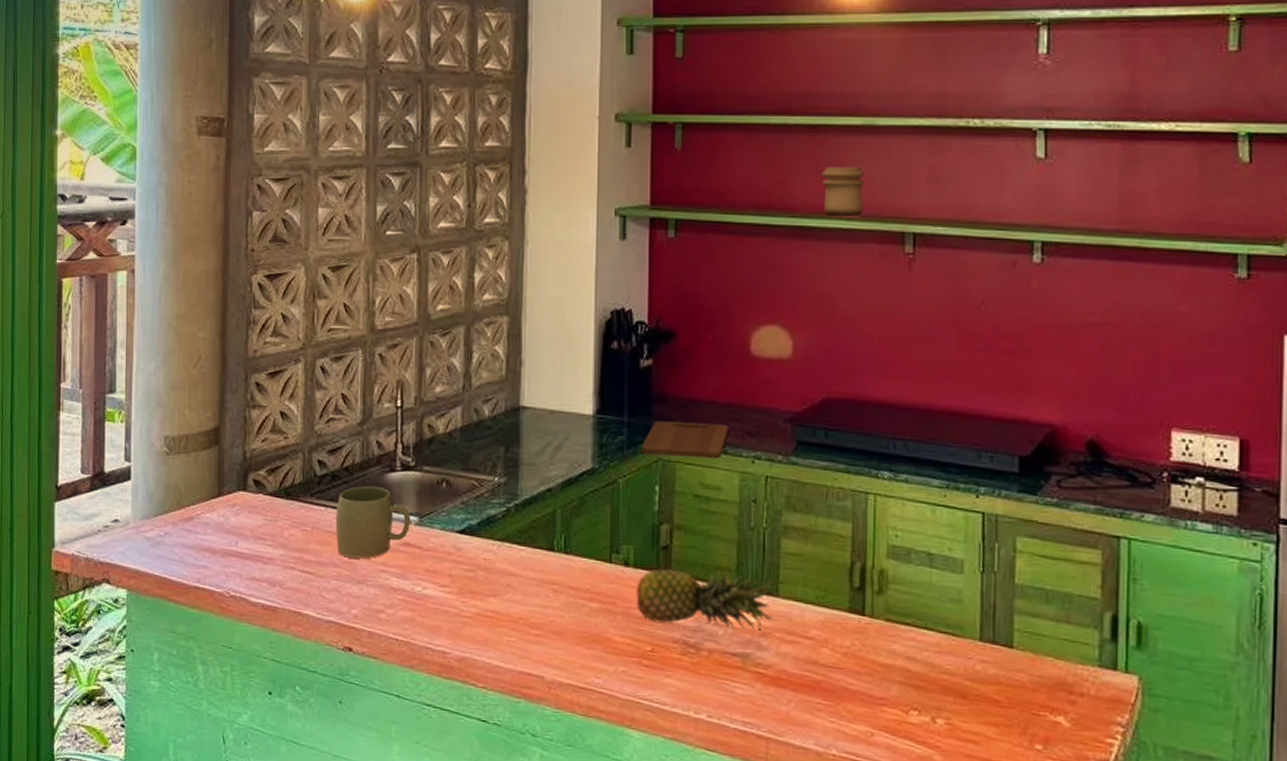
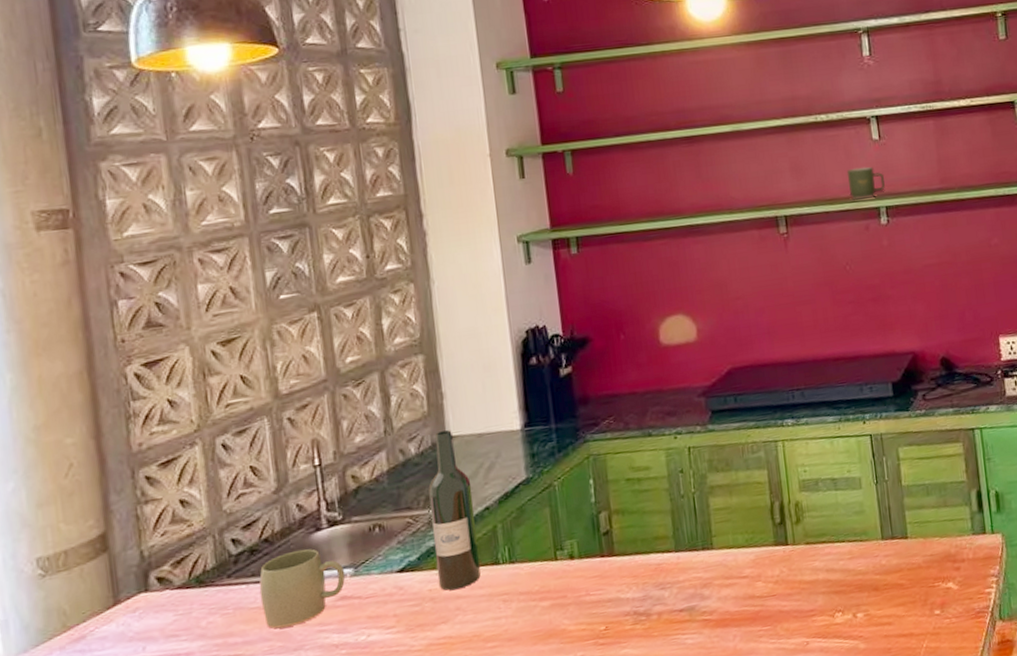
wine bottle: none [494,399,537,566] -> present [428,430,481,591]
fruit: present [636,569,775,631] -> none [584,534,713,603]
cutting board: present [641,420,729,459] -> none [571,410,651,454]
jar: present [822,166,864,217] -> none [702,166,741,213]
mug: none [997,189,1044,227] -> present [846,167,885,199]

